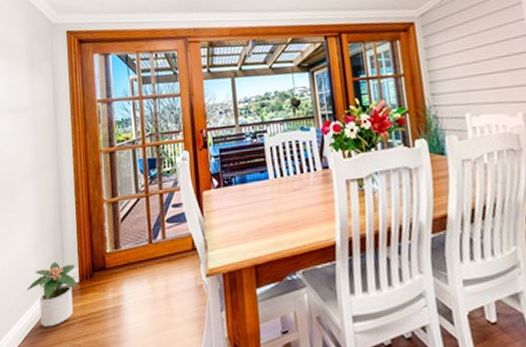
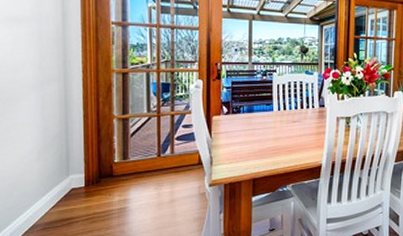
potted plant: present [27,261,78,327] -> none [27,168,84,224]

